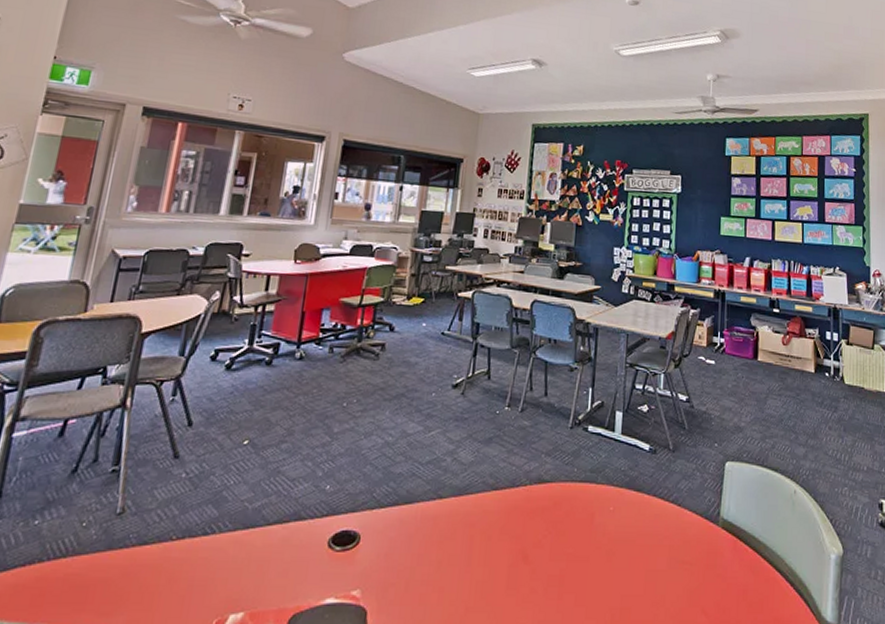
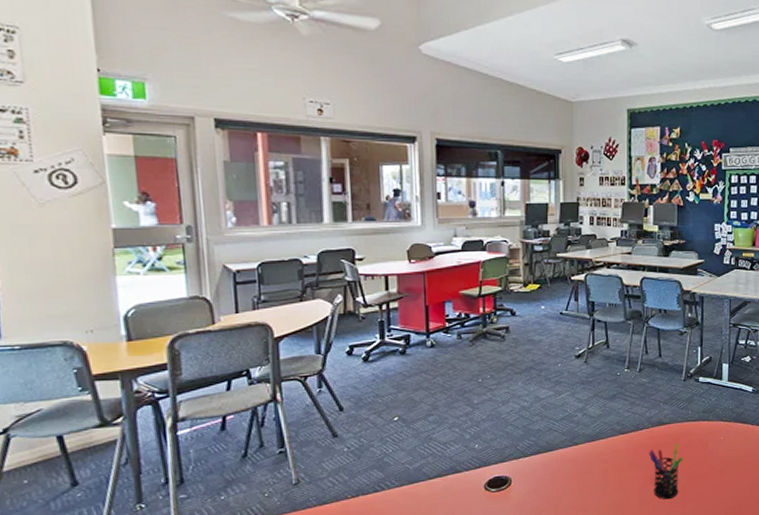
pen holder: none [523,509,563,587] -> present [648,443,682,500]

